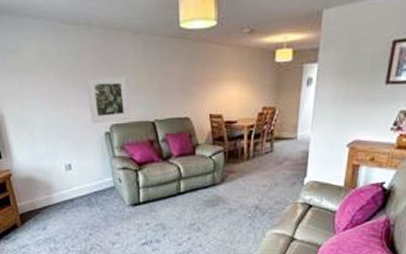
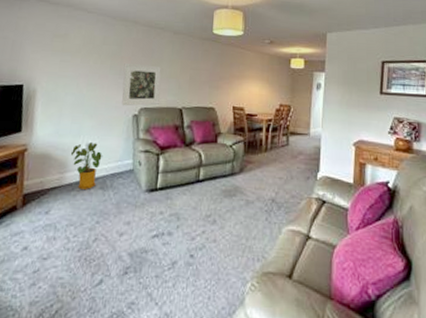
house plant: none [52,163,84,208] -> present [70,142,103,191]

